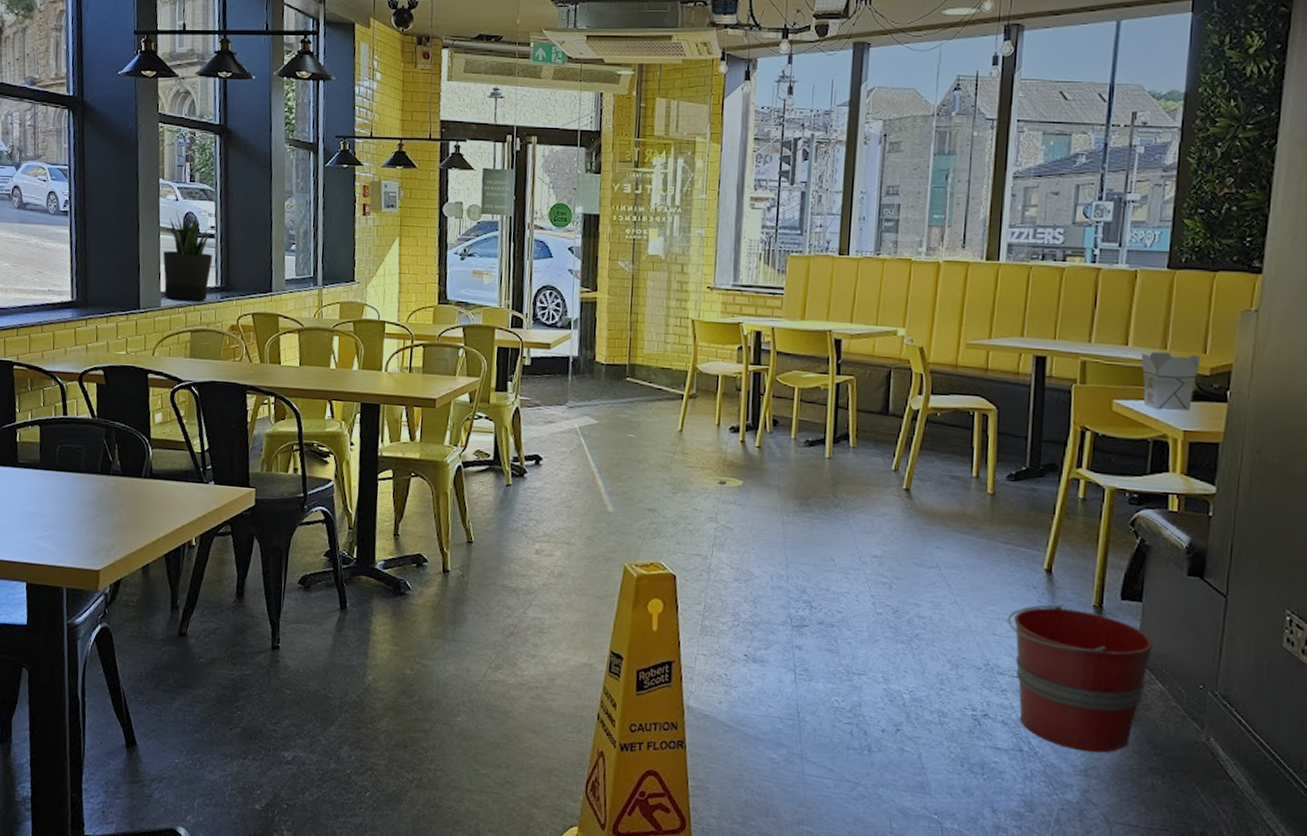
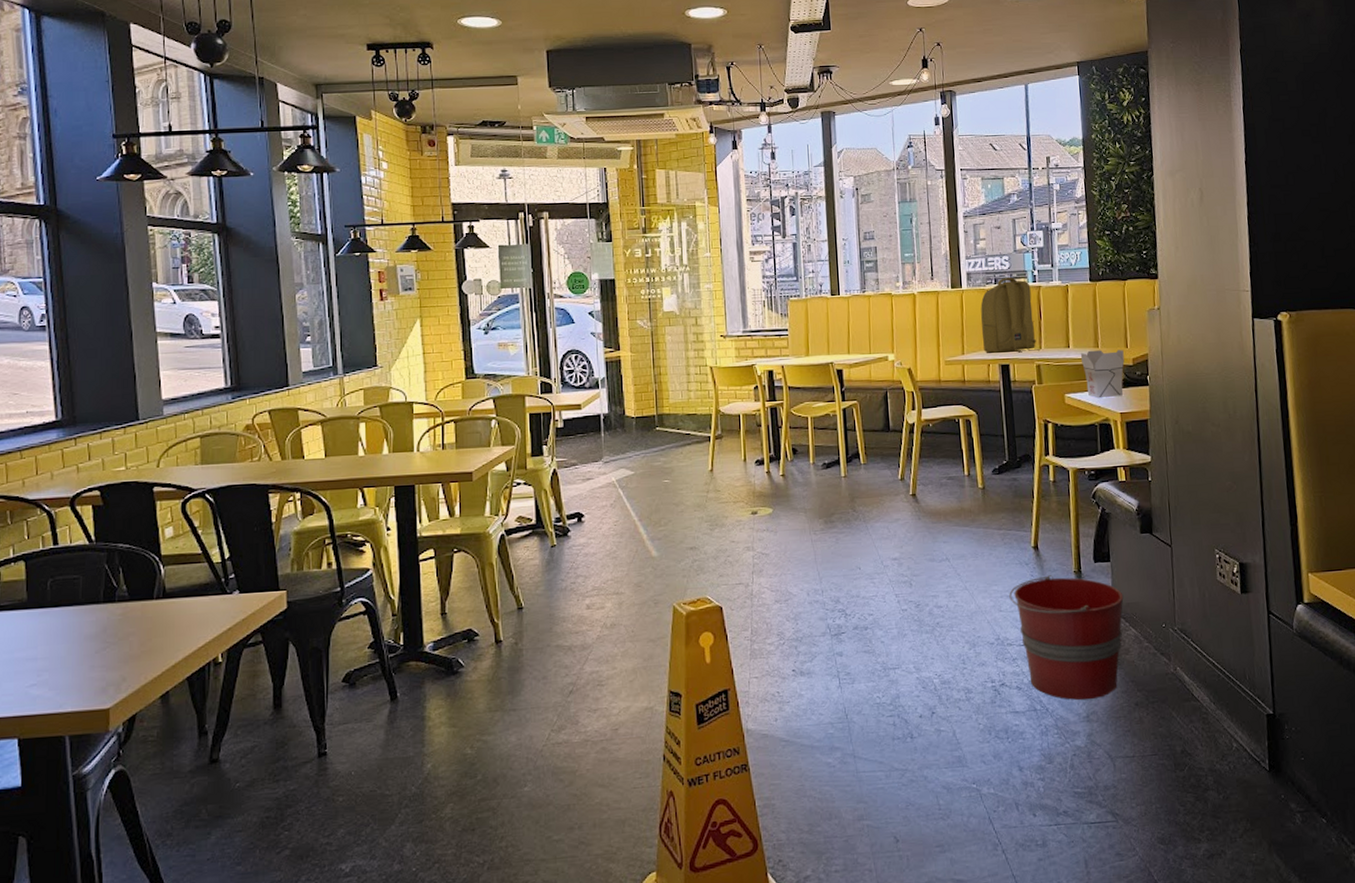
planter: present [163,211,213,302] -> none [162,314,220,407]
backpack: none [1016,253,1088,344] -> present [980,276,1039,354]

